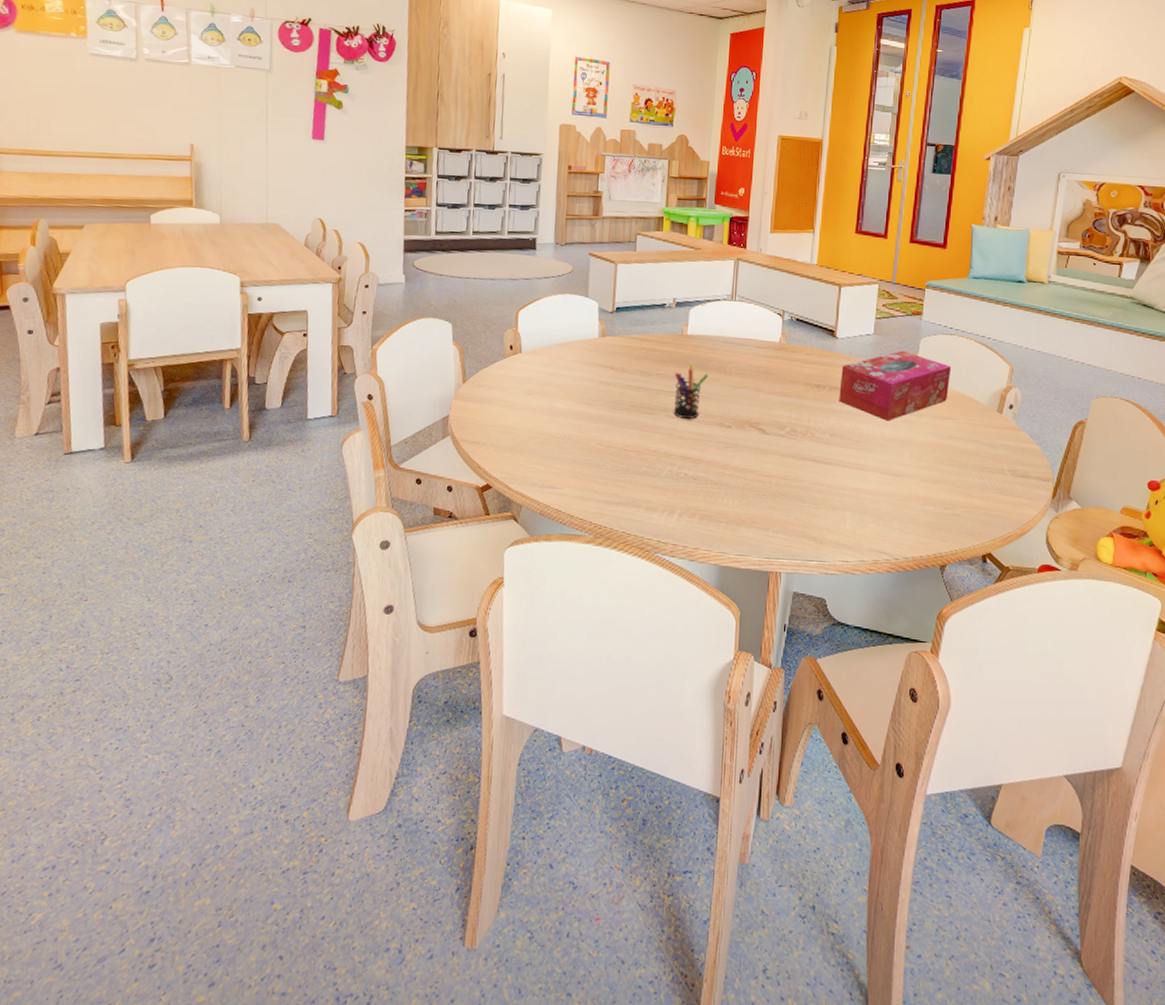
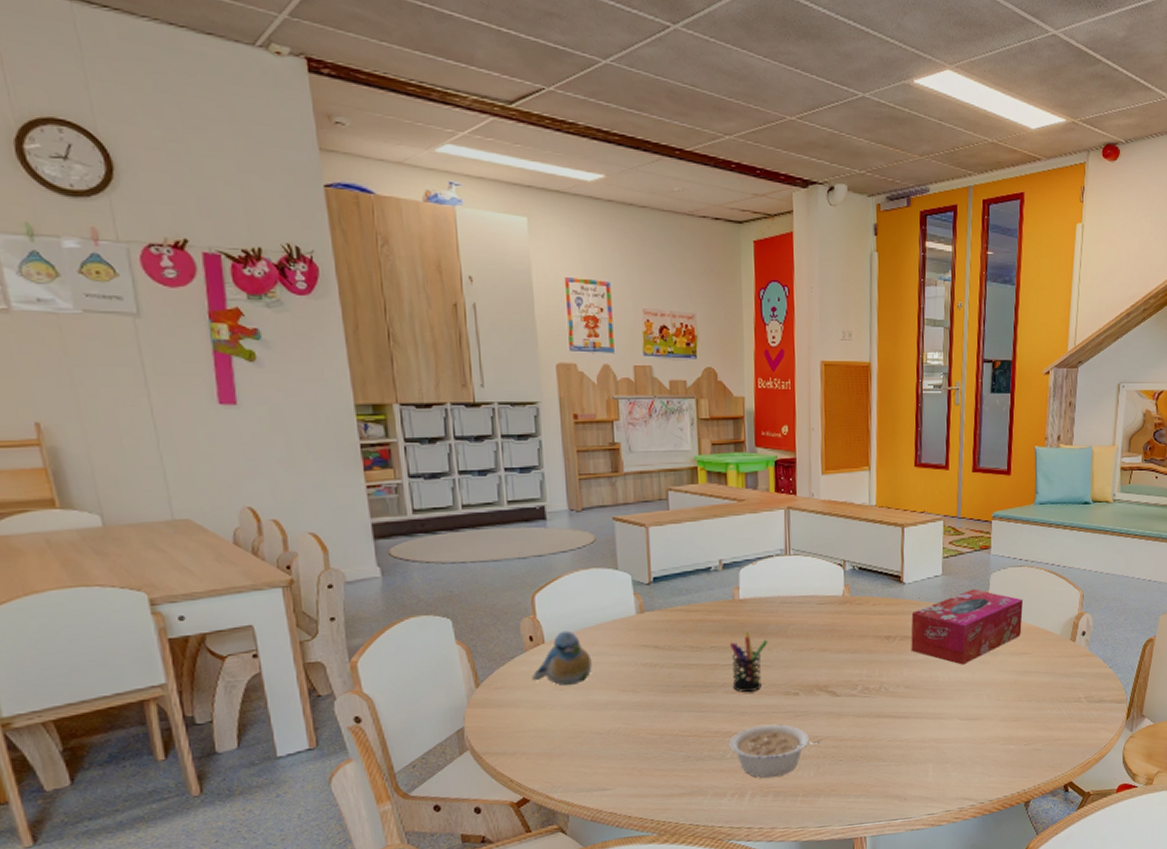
plush toy: none [507,344,558,392] -> present [532,630,592,686]
legume: none [664,450,749,501] -> present [729,724,822,778]

